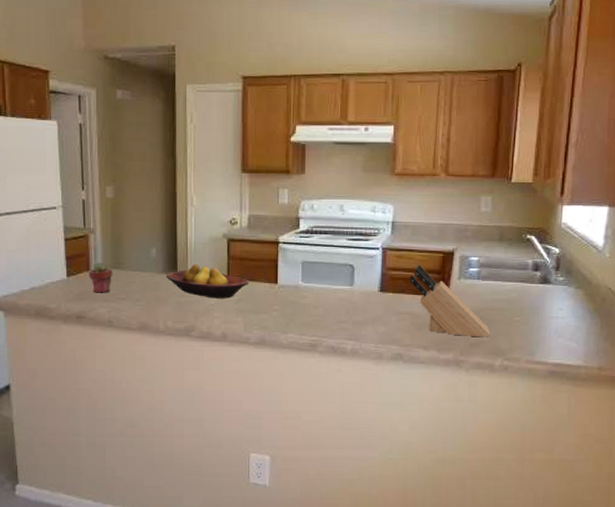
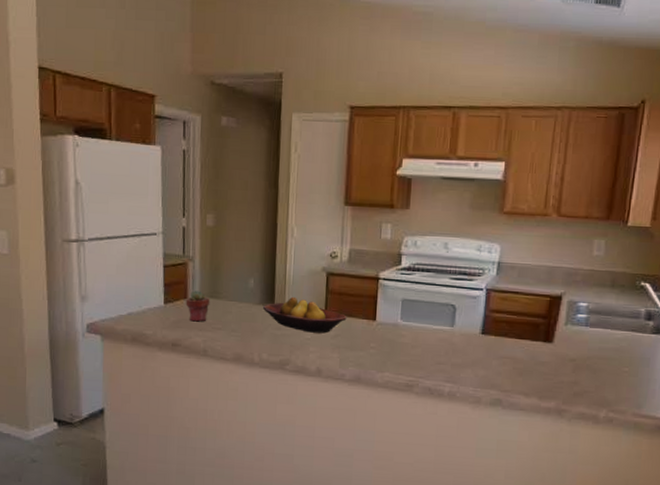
knife block: present [410,264,491,338] -> none [513,307,597,387]

